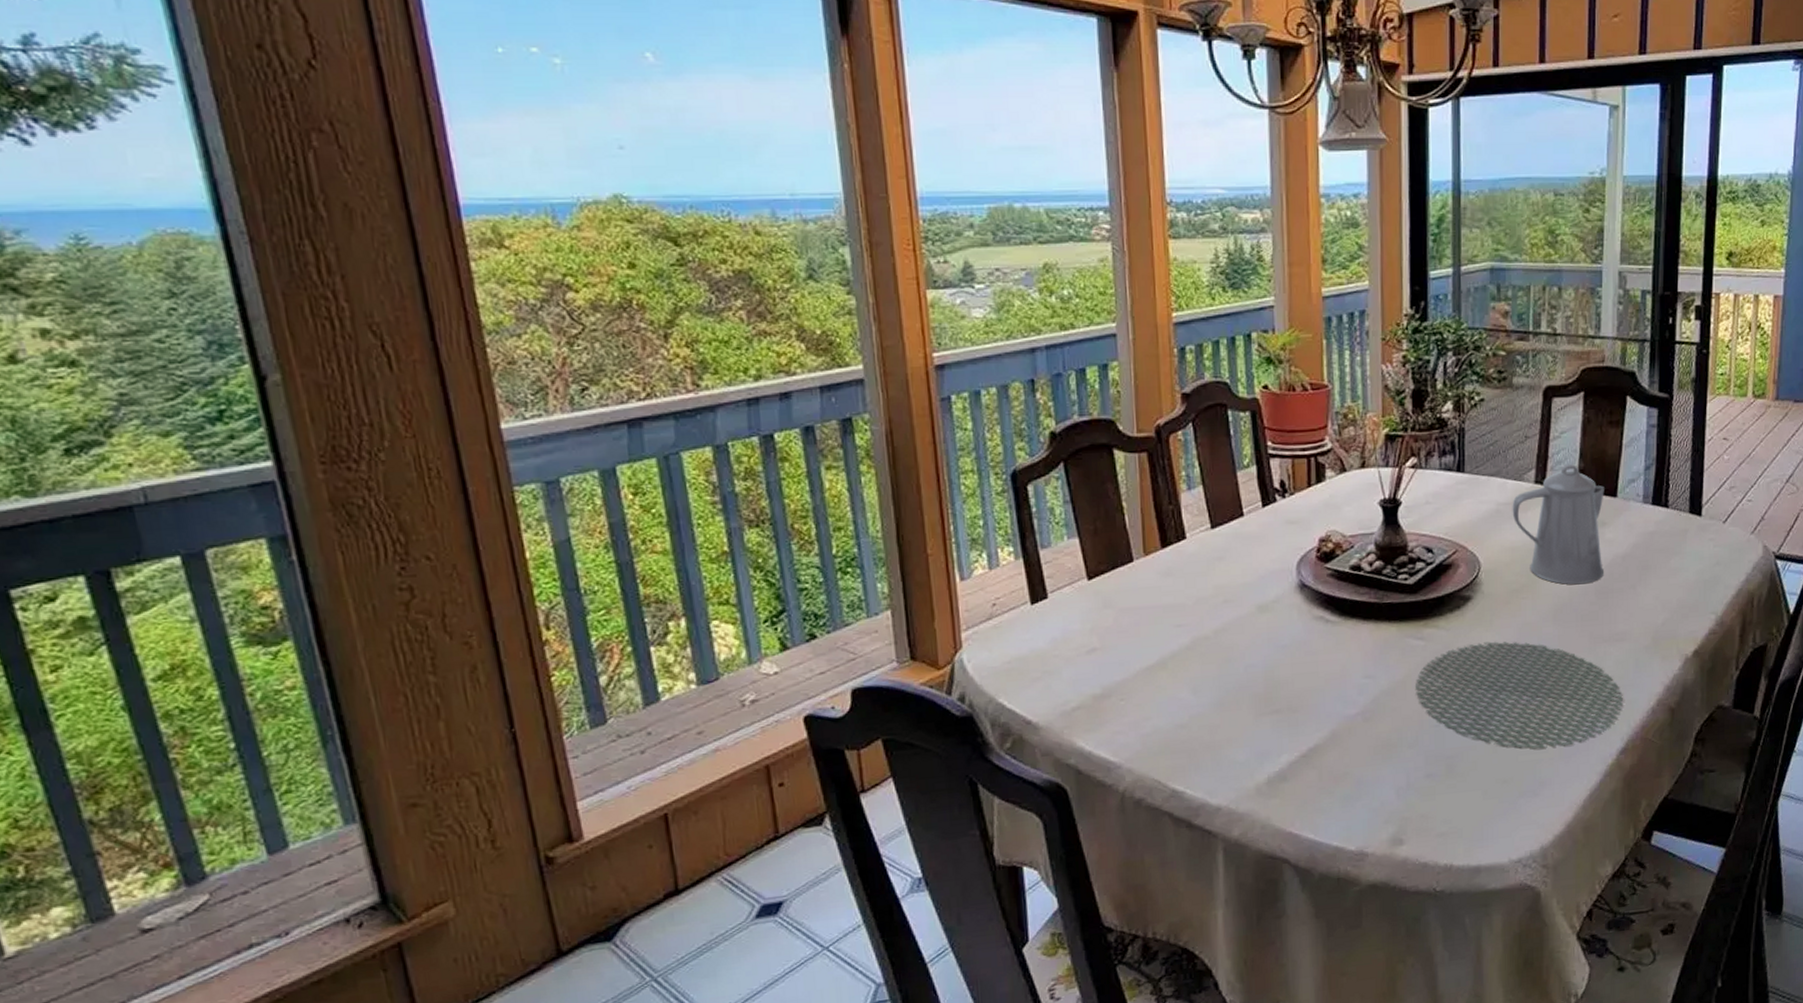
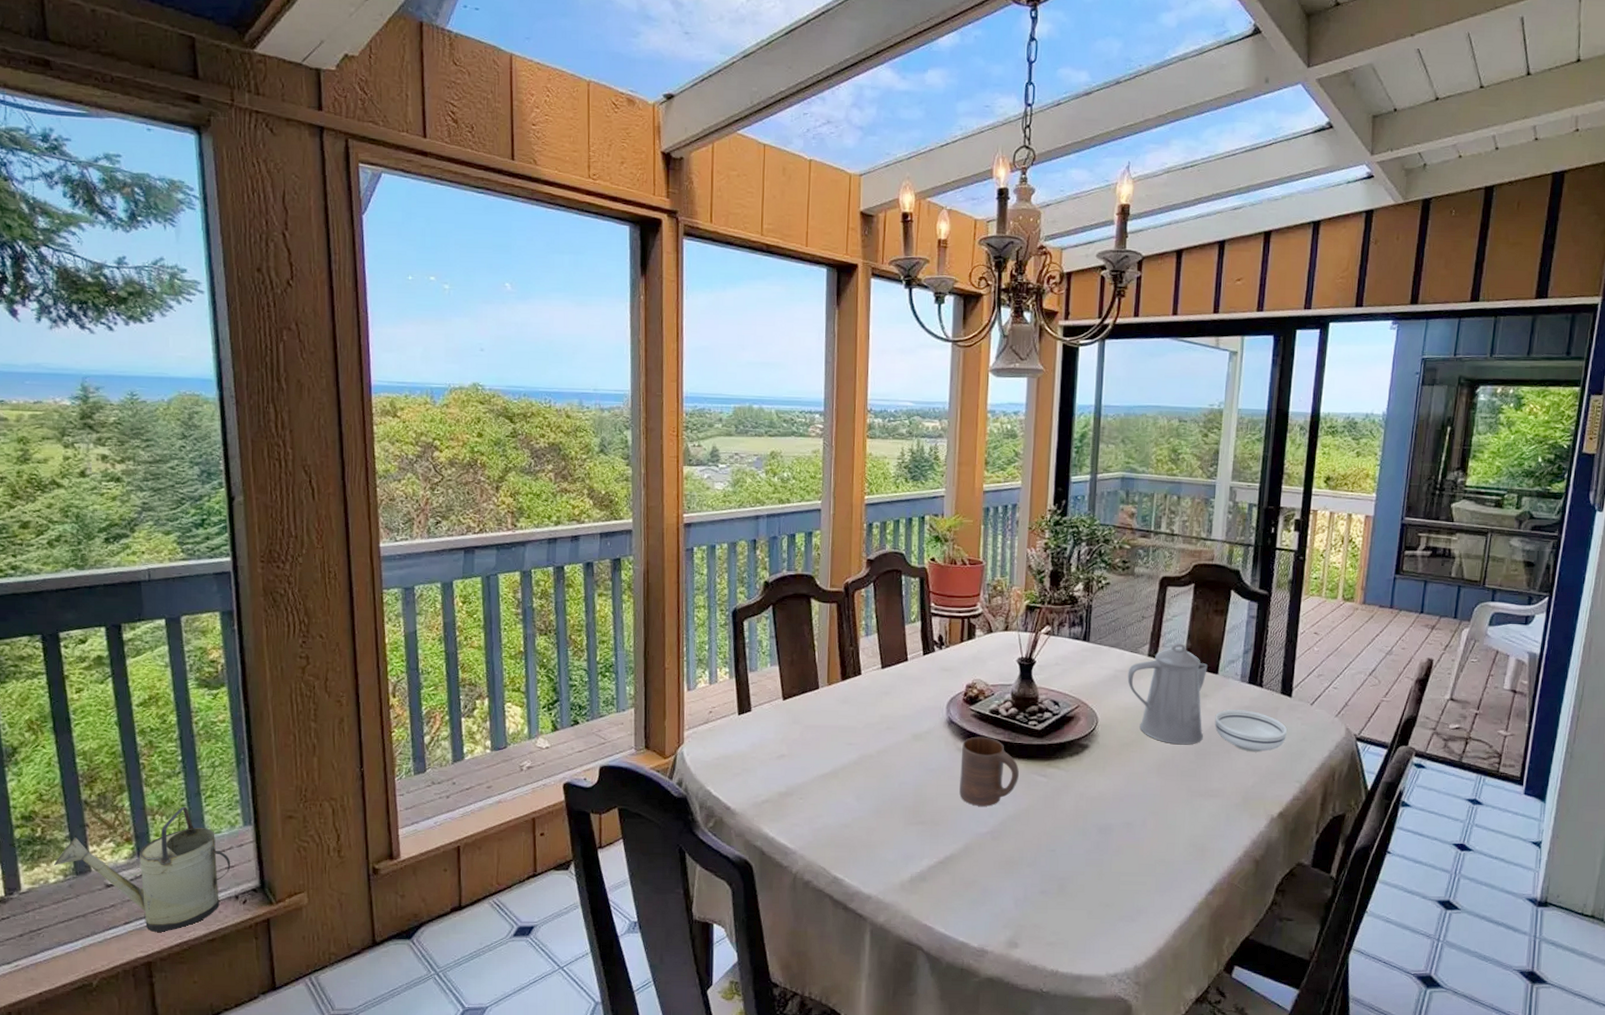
watering can: none [51,809,333,984] -> present [53,806,231,932]
cup: none [1318,599,1390,684] -> present [959,736,1019,806]
place mat: present [1416,641,1623,749] -> none [1037,785,1214,882]
bowl: none [1616,536,1699,585] -> present [1214,709,1288,752]

